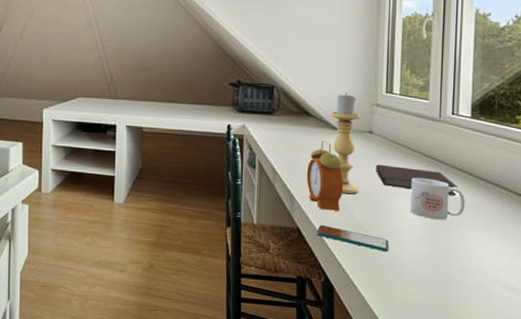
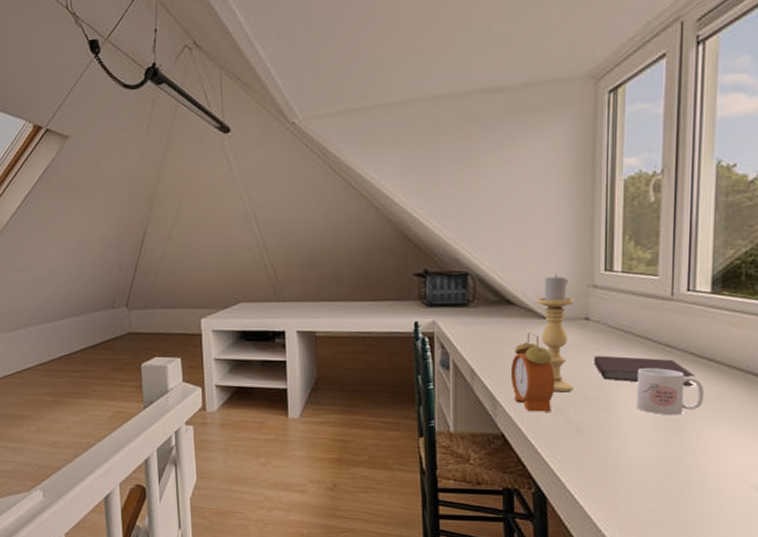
smartphone: present [316,224,389,252] -> none [525,428,612,455]

